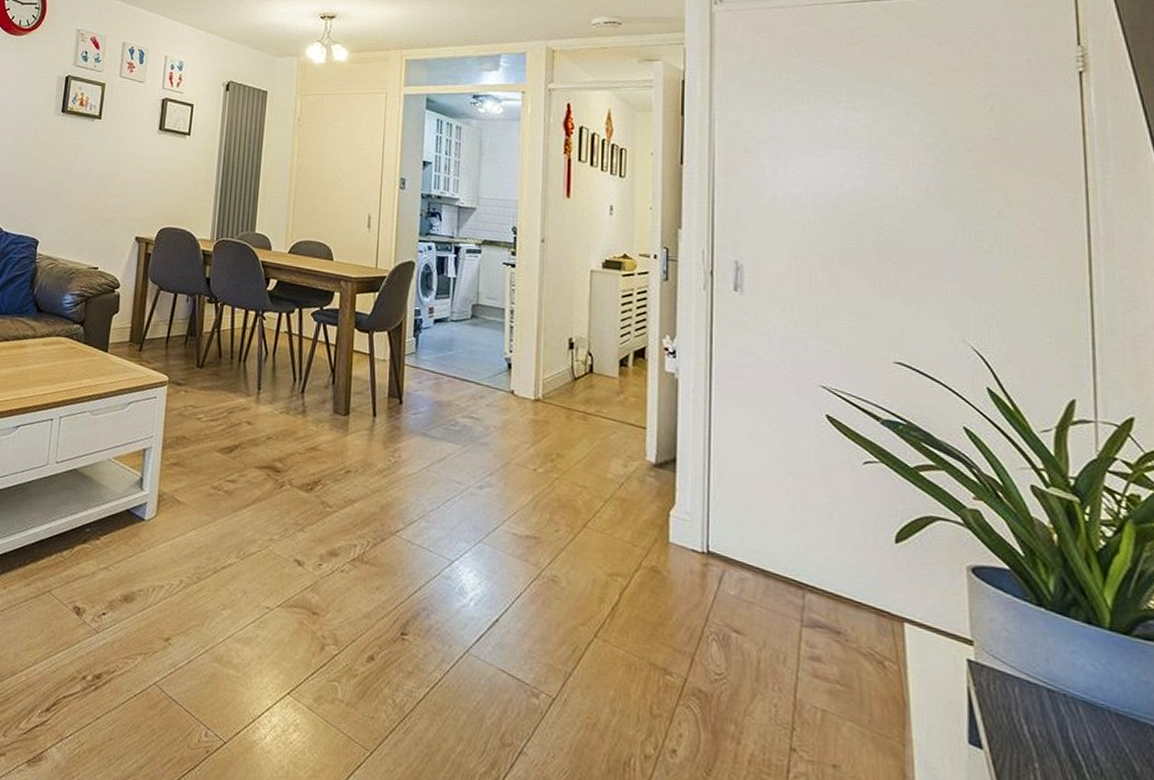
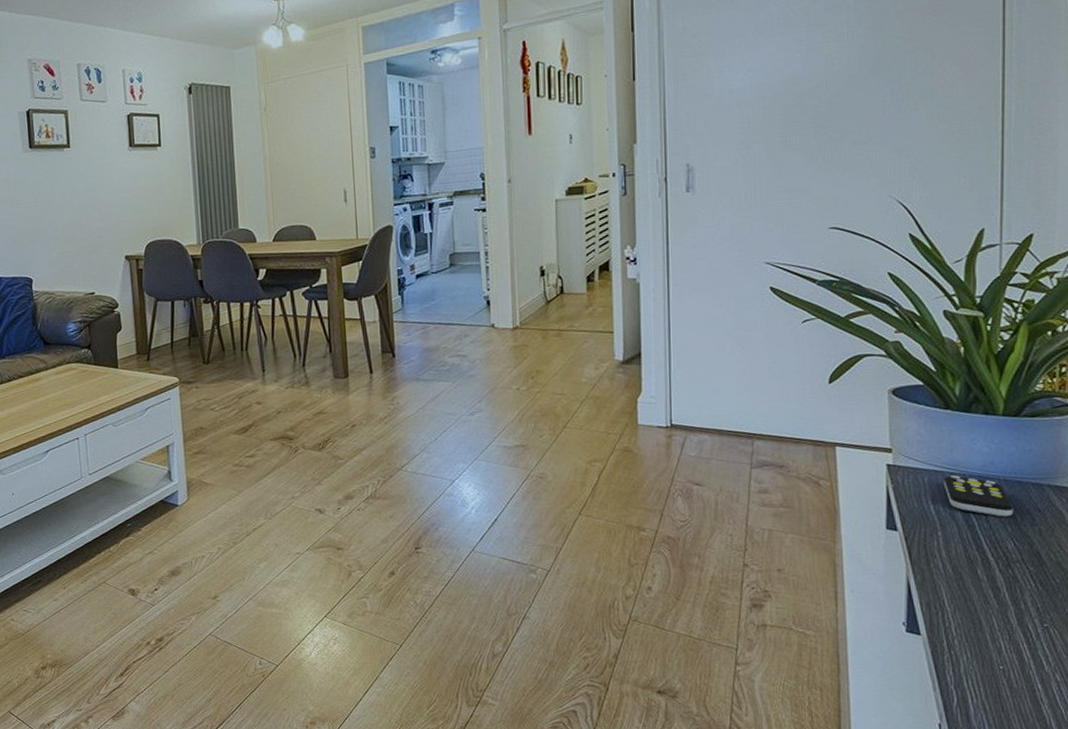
remote control: none [1038,691,1130,764] -> present [943,475,1013,517]

